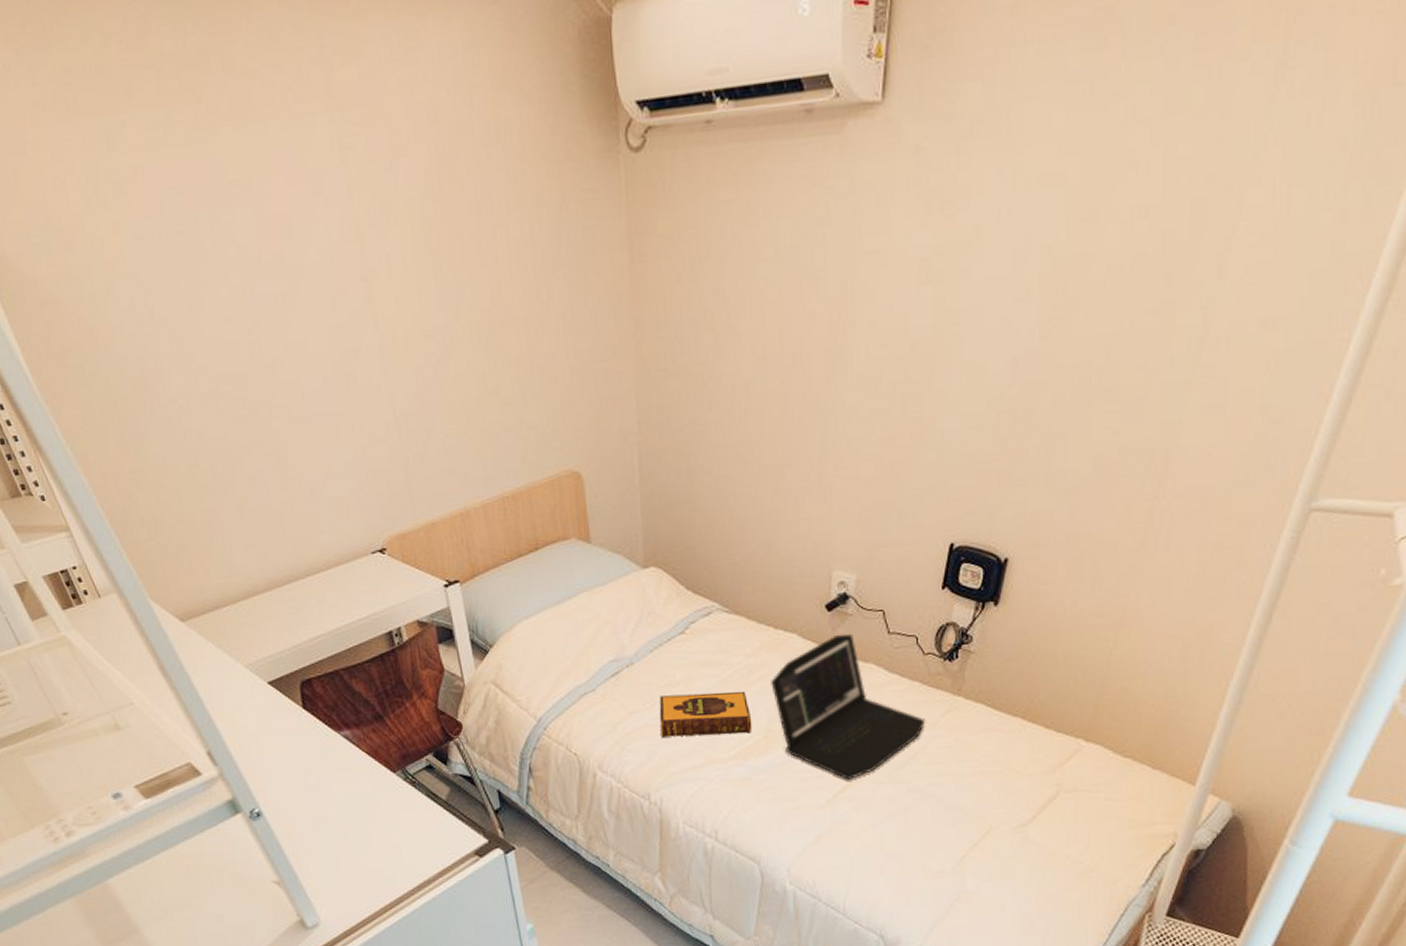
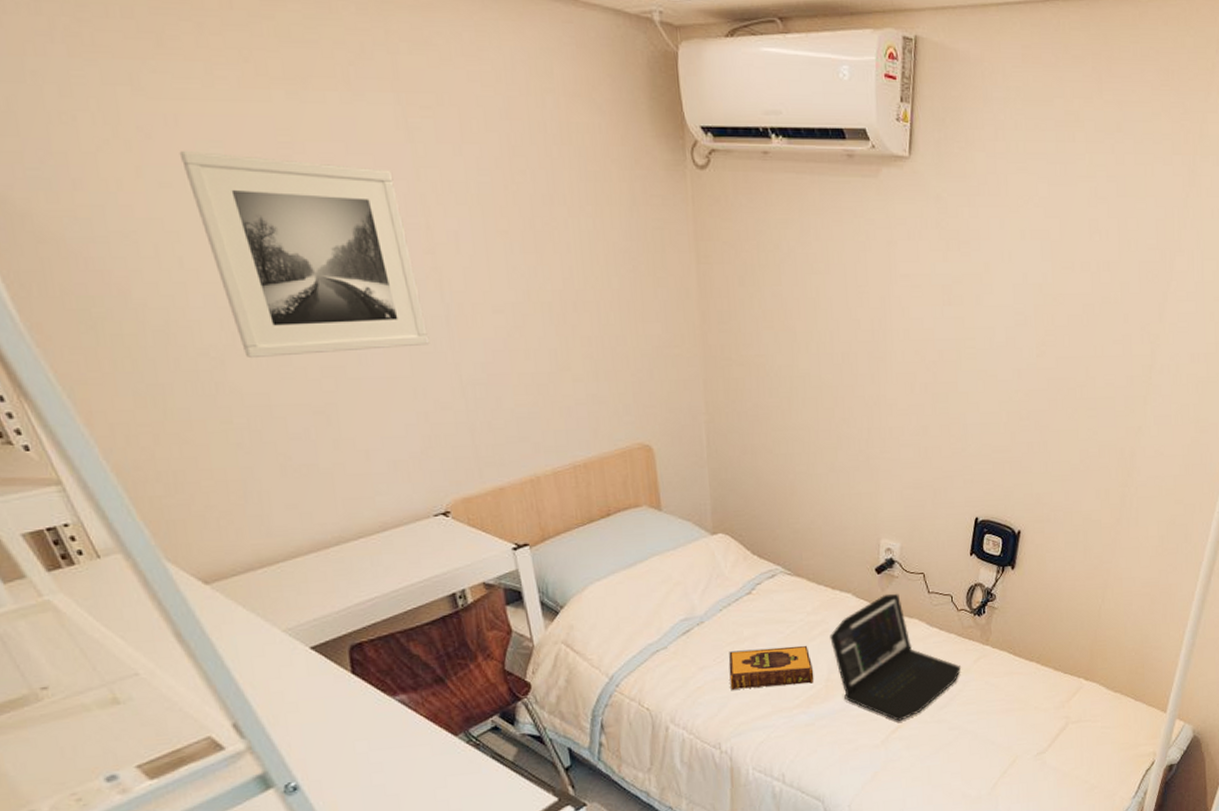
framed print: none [147,196,366,403] -> present [179,151,430,359]

